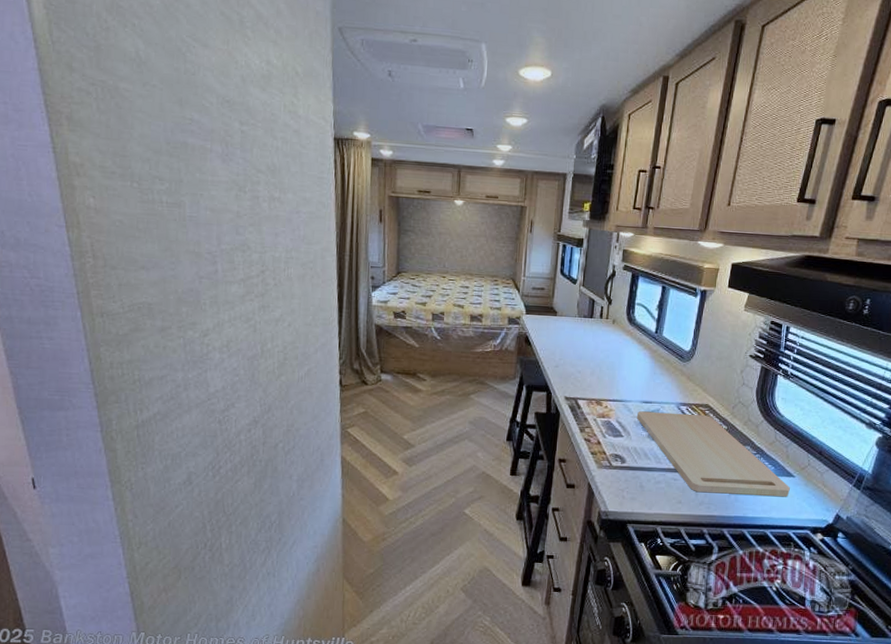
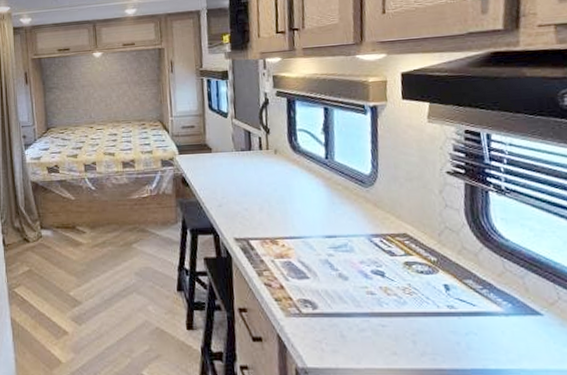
cutting board: present [636,411,790,497] -> none [321,246,541,342]

